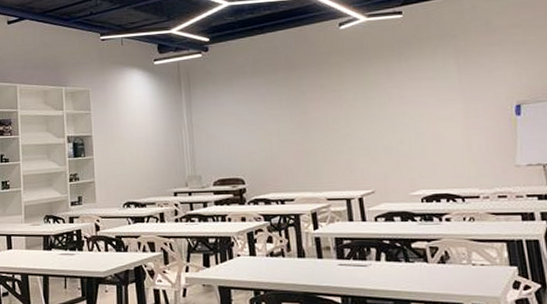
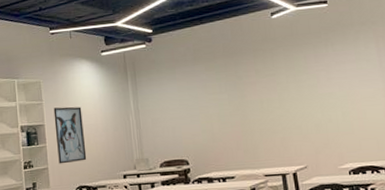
wall art: none [102,117,136,178] -> present [53,106,87,164]

